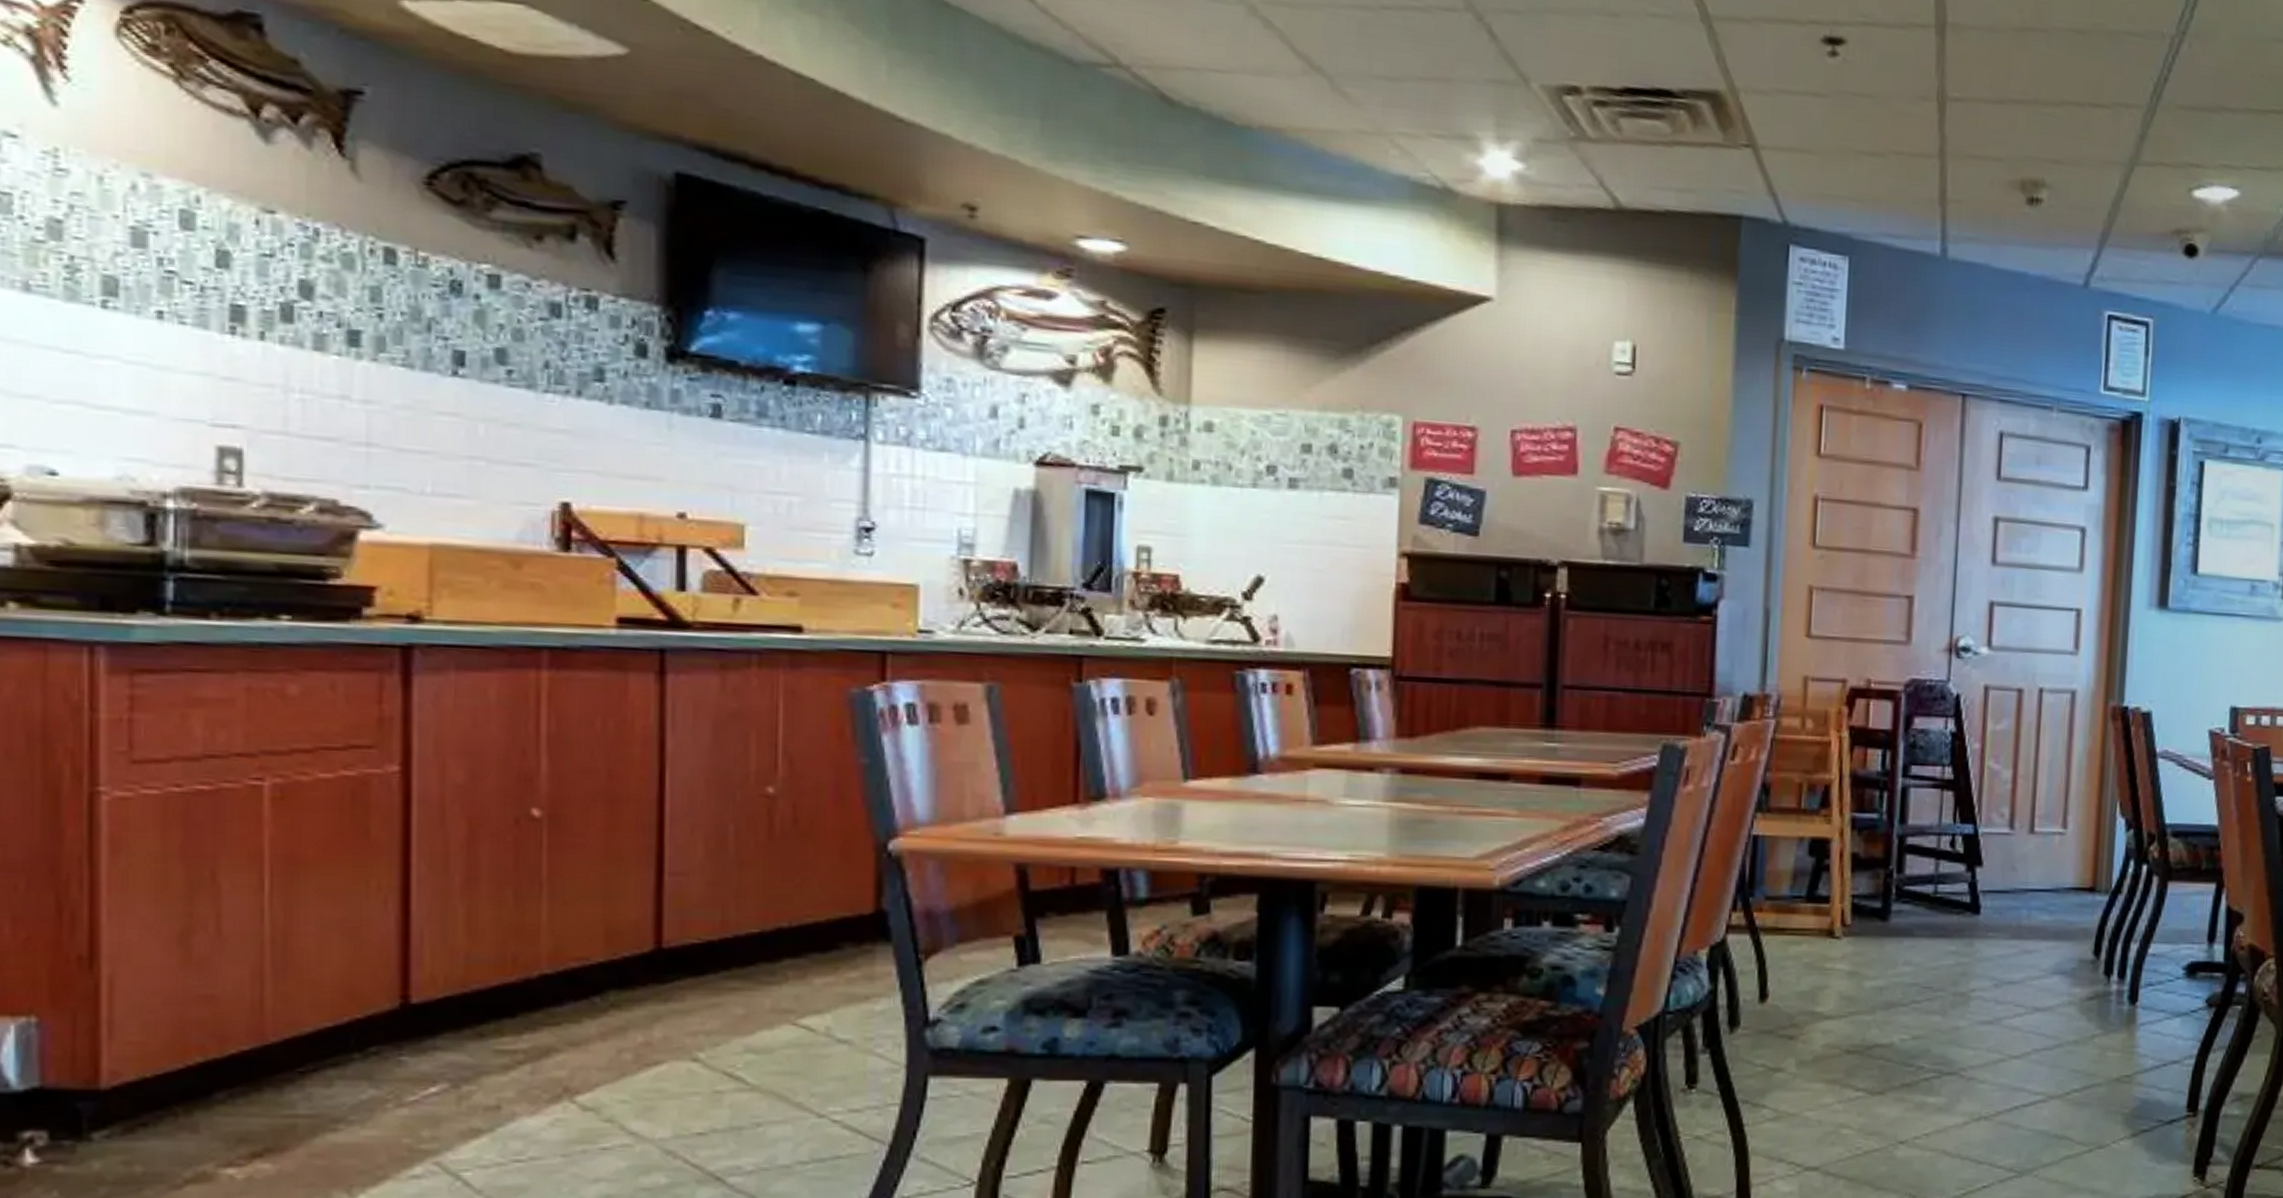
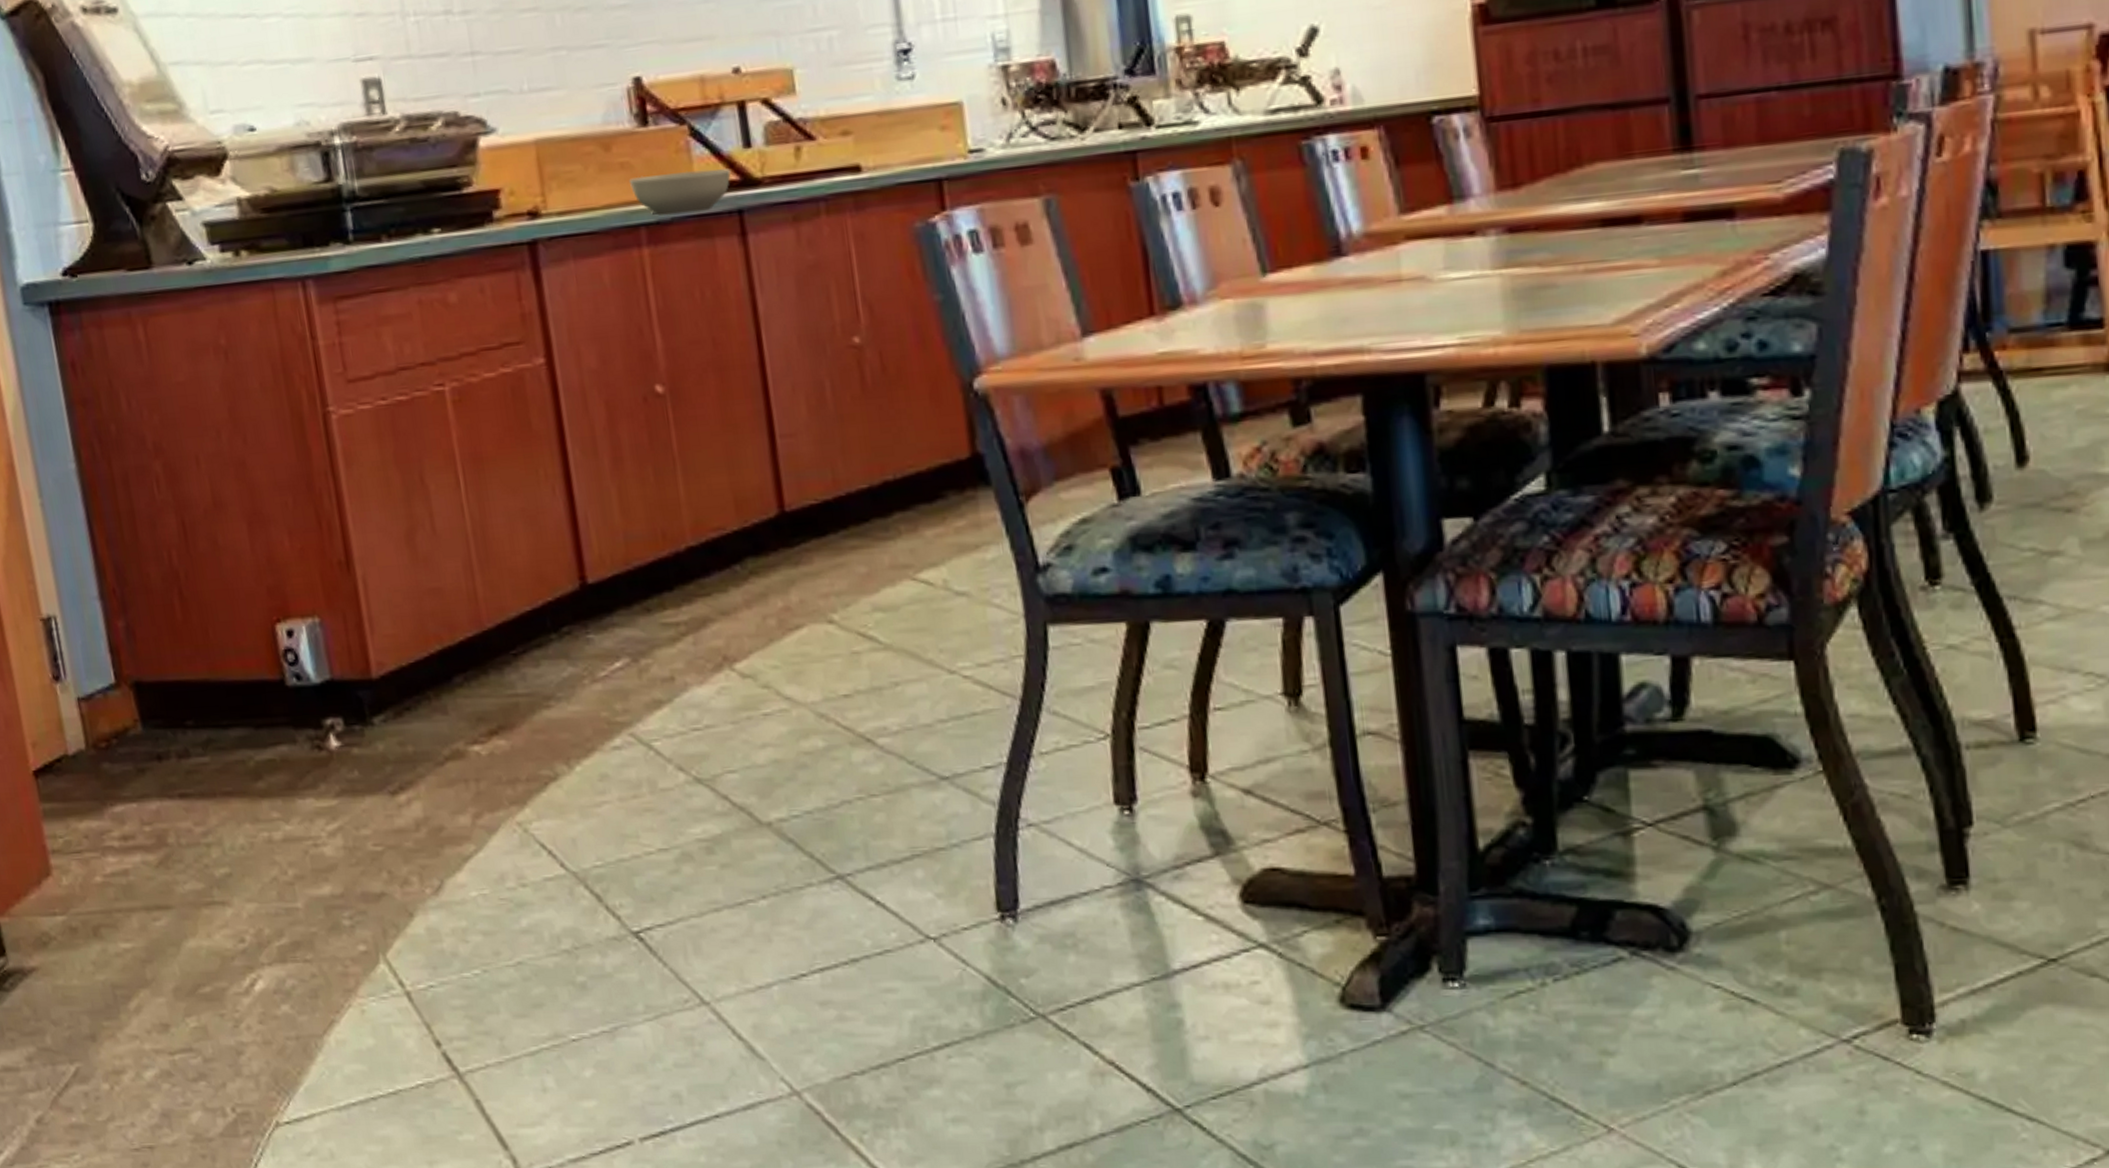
bowl: none [537,599,658,645] -> present [628,168,731,216]

